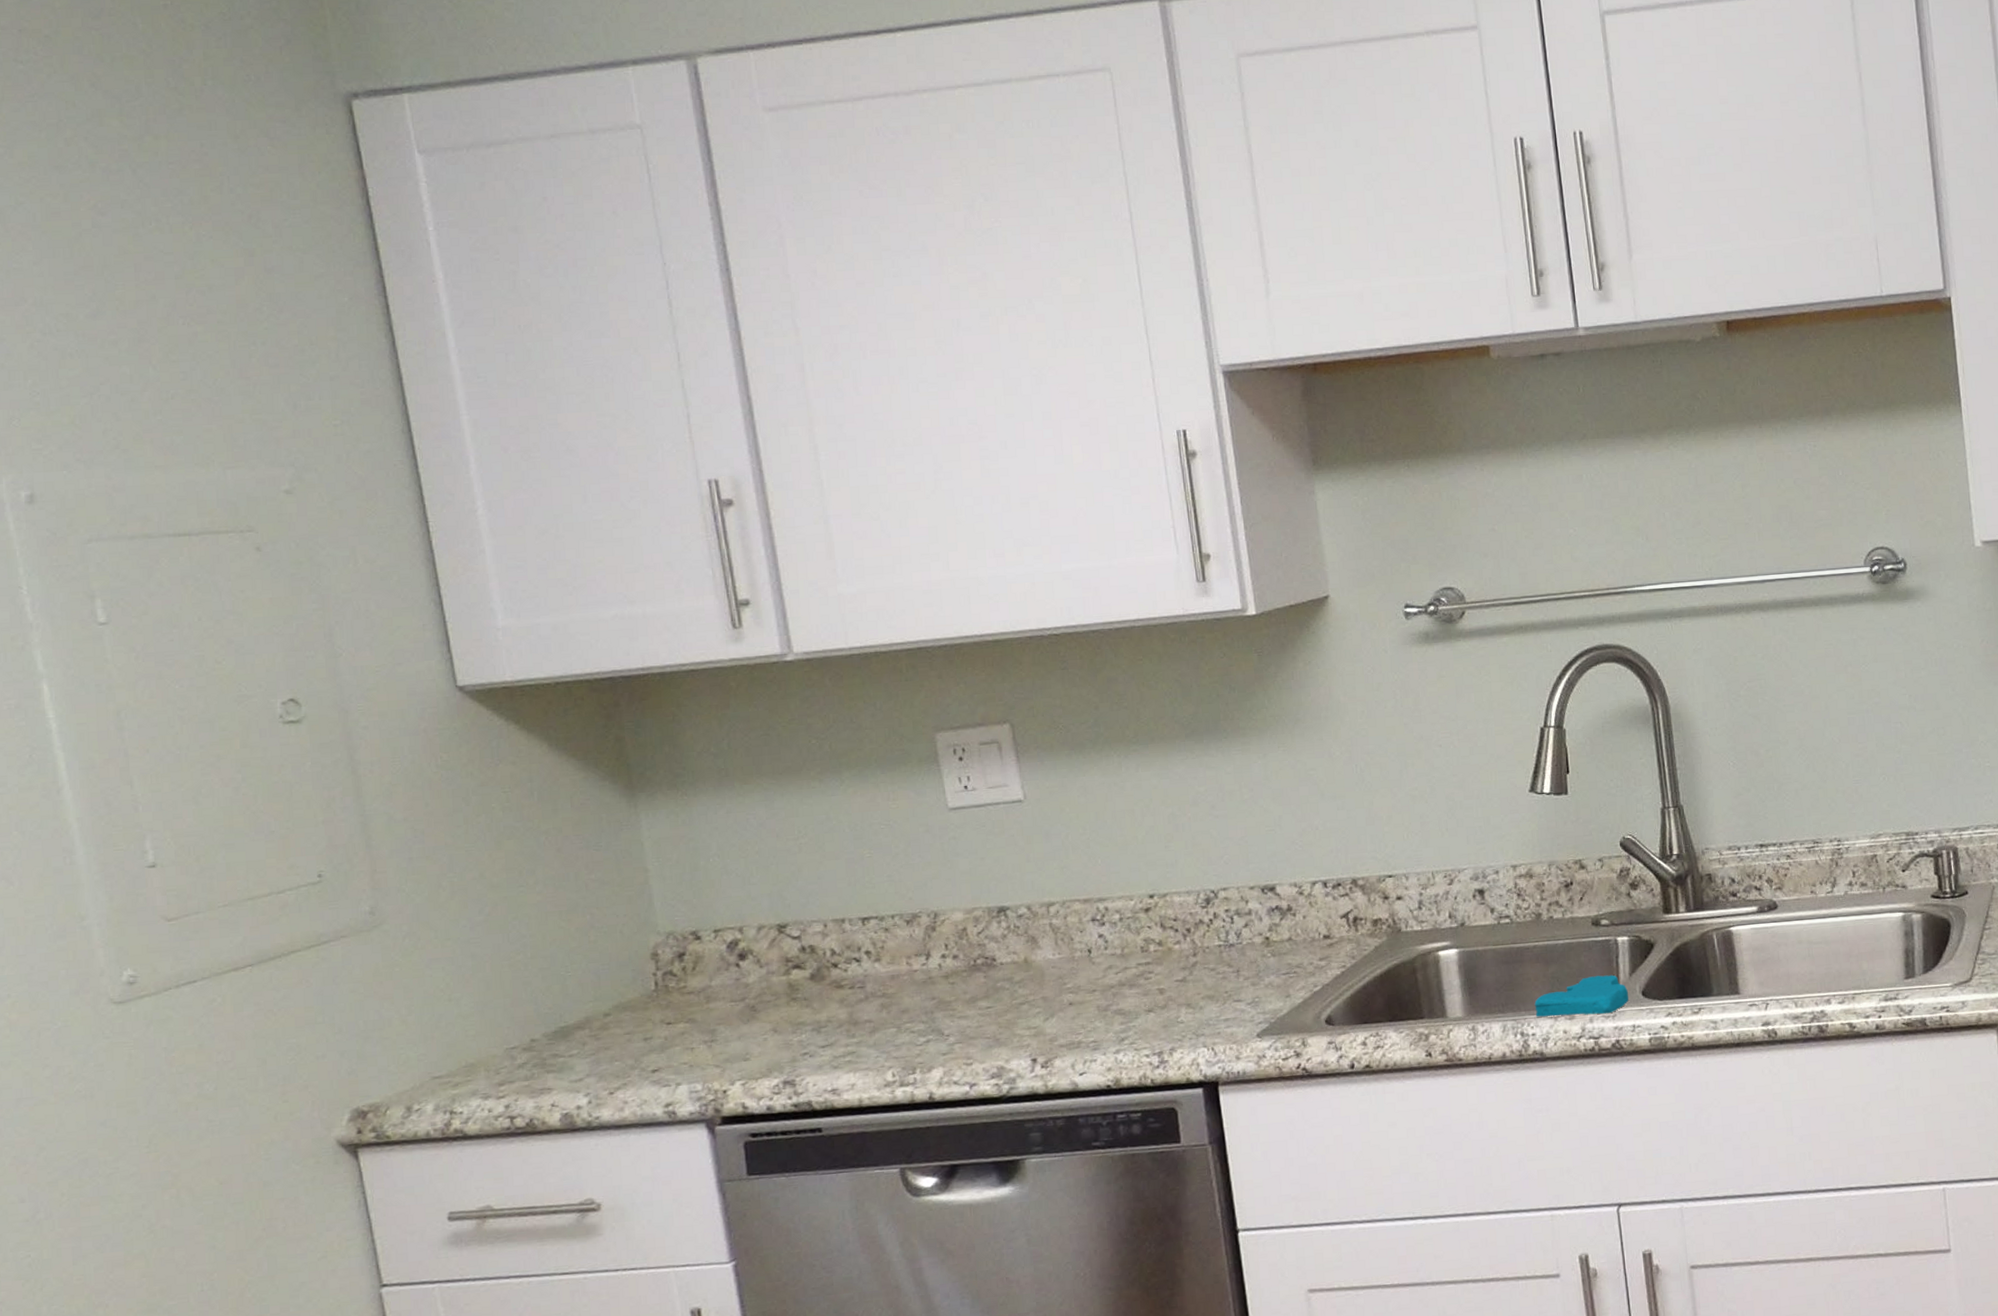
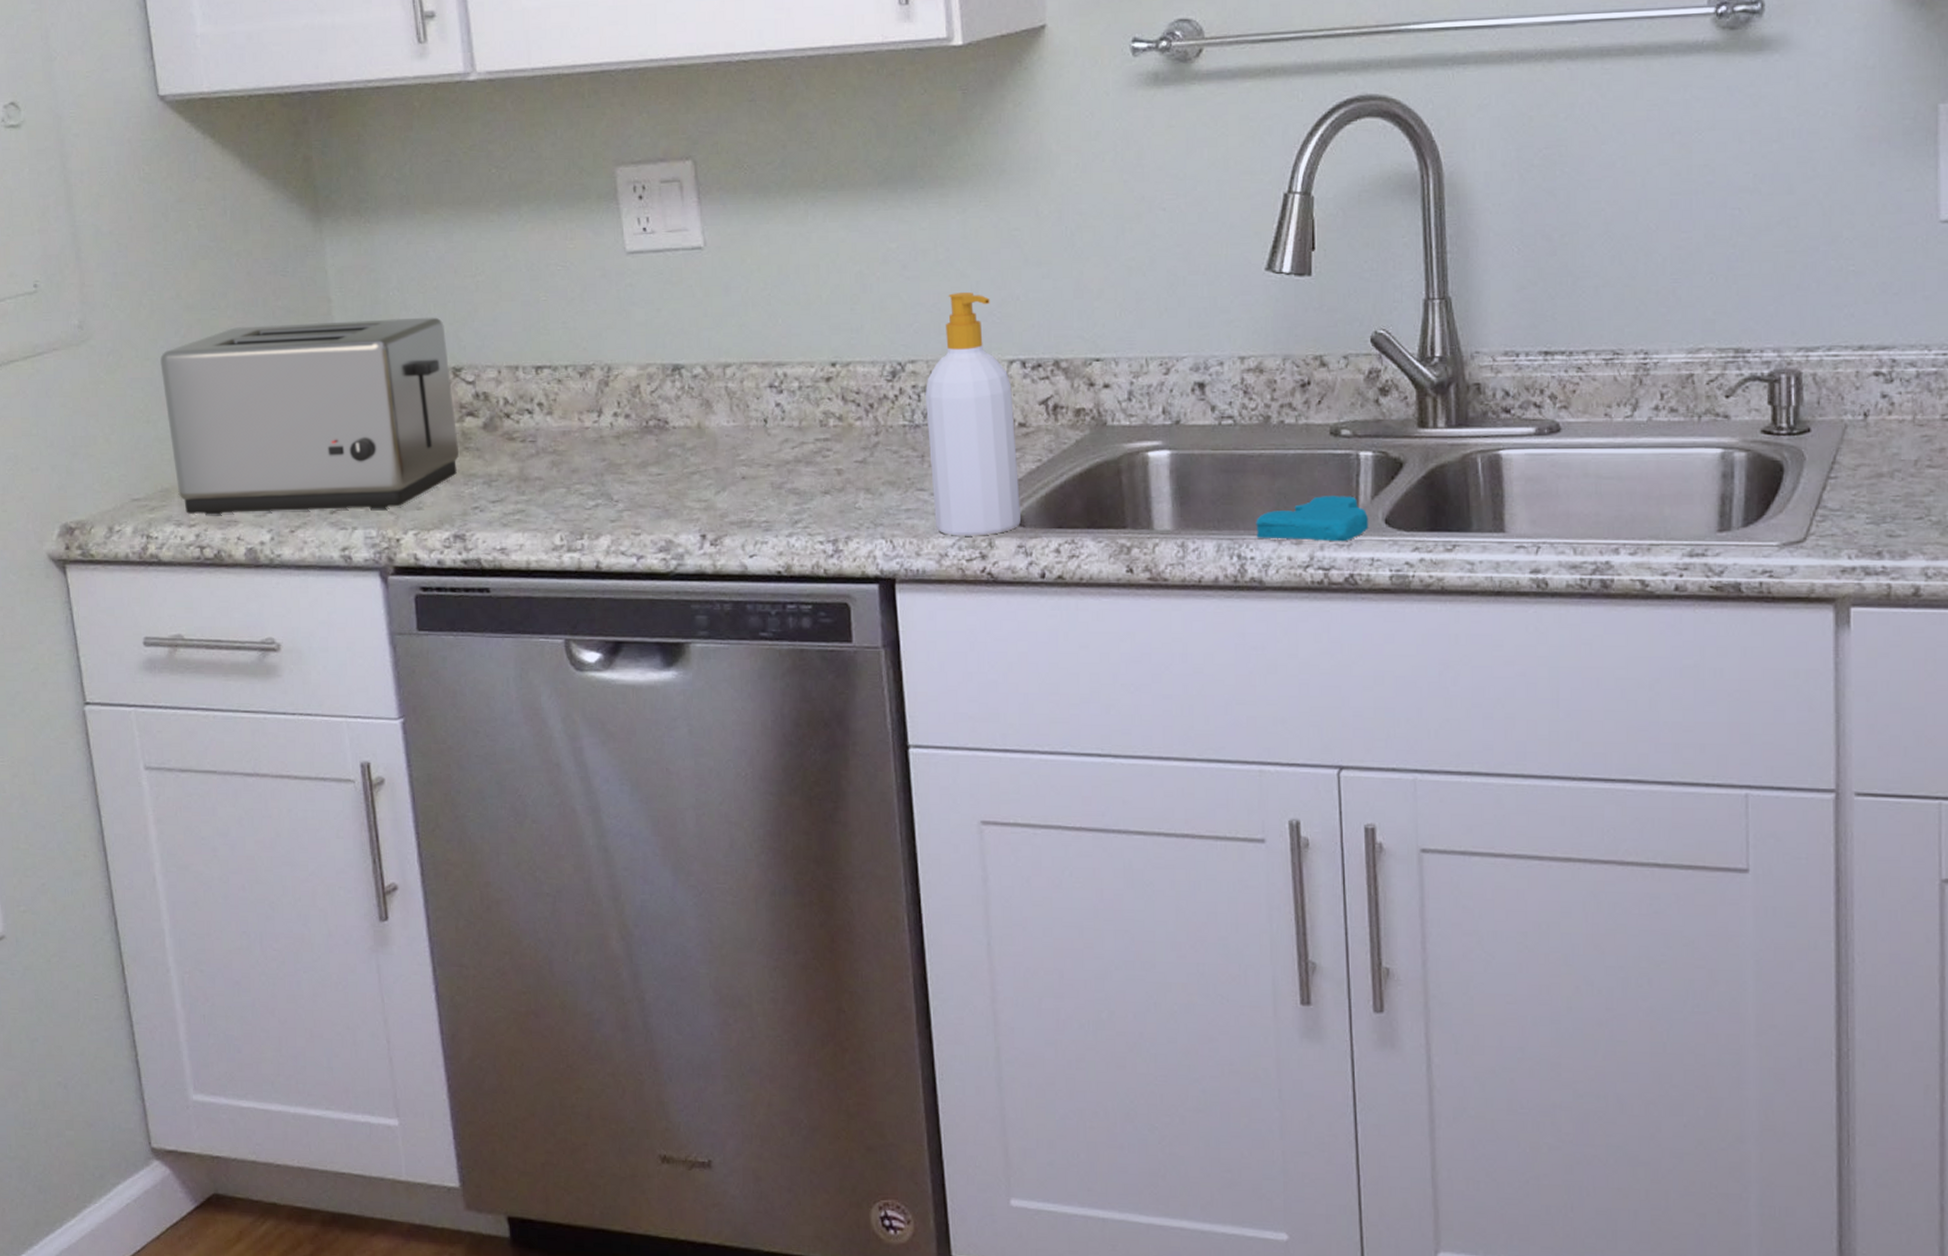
toaster: none [462,879,786,1087] -> present [160,317,459,515]
soap bottle: none [1238,826,1331,1039] -> present [926,292,1022,536]

